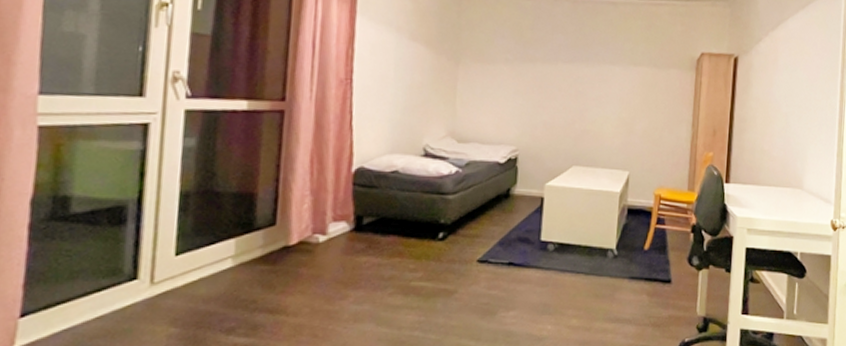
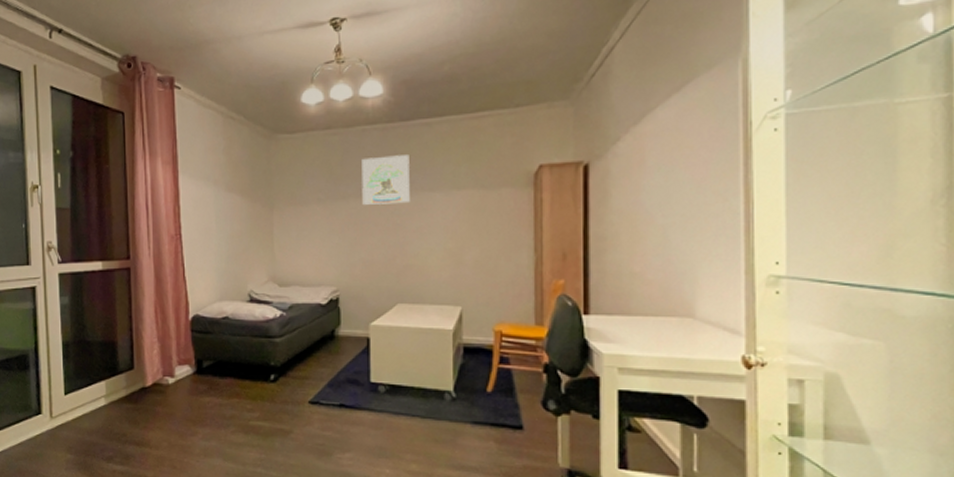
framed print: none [548,26,595,73] -> present [362,155,410,205]

